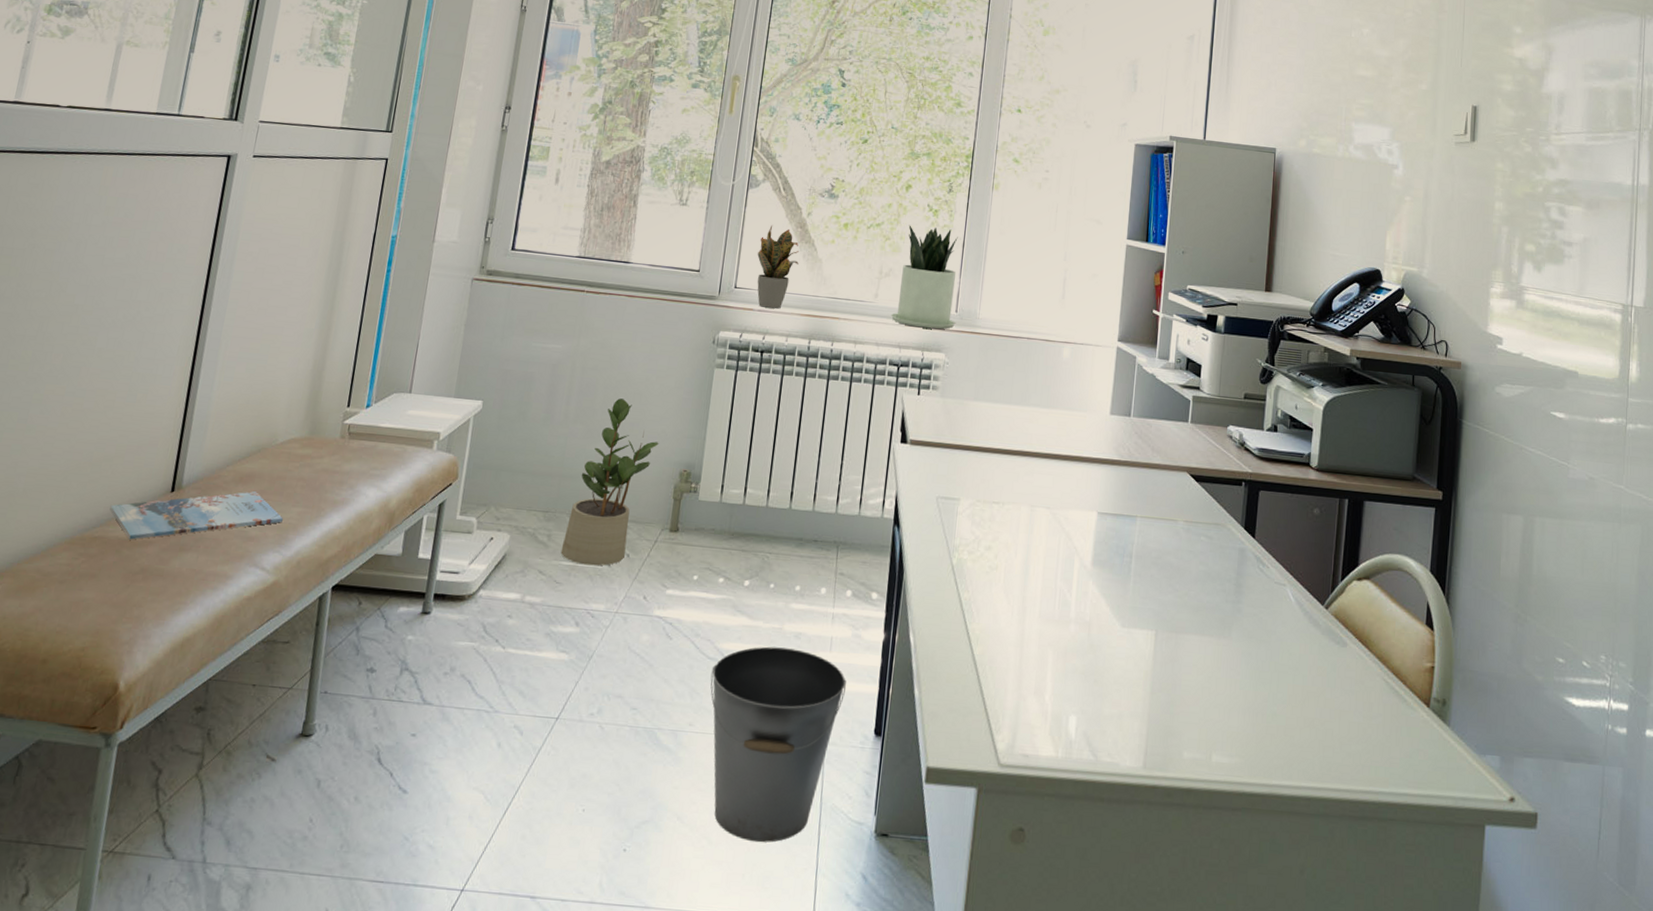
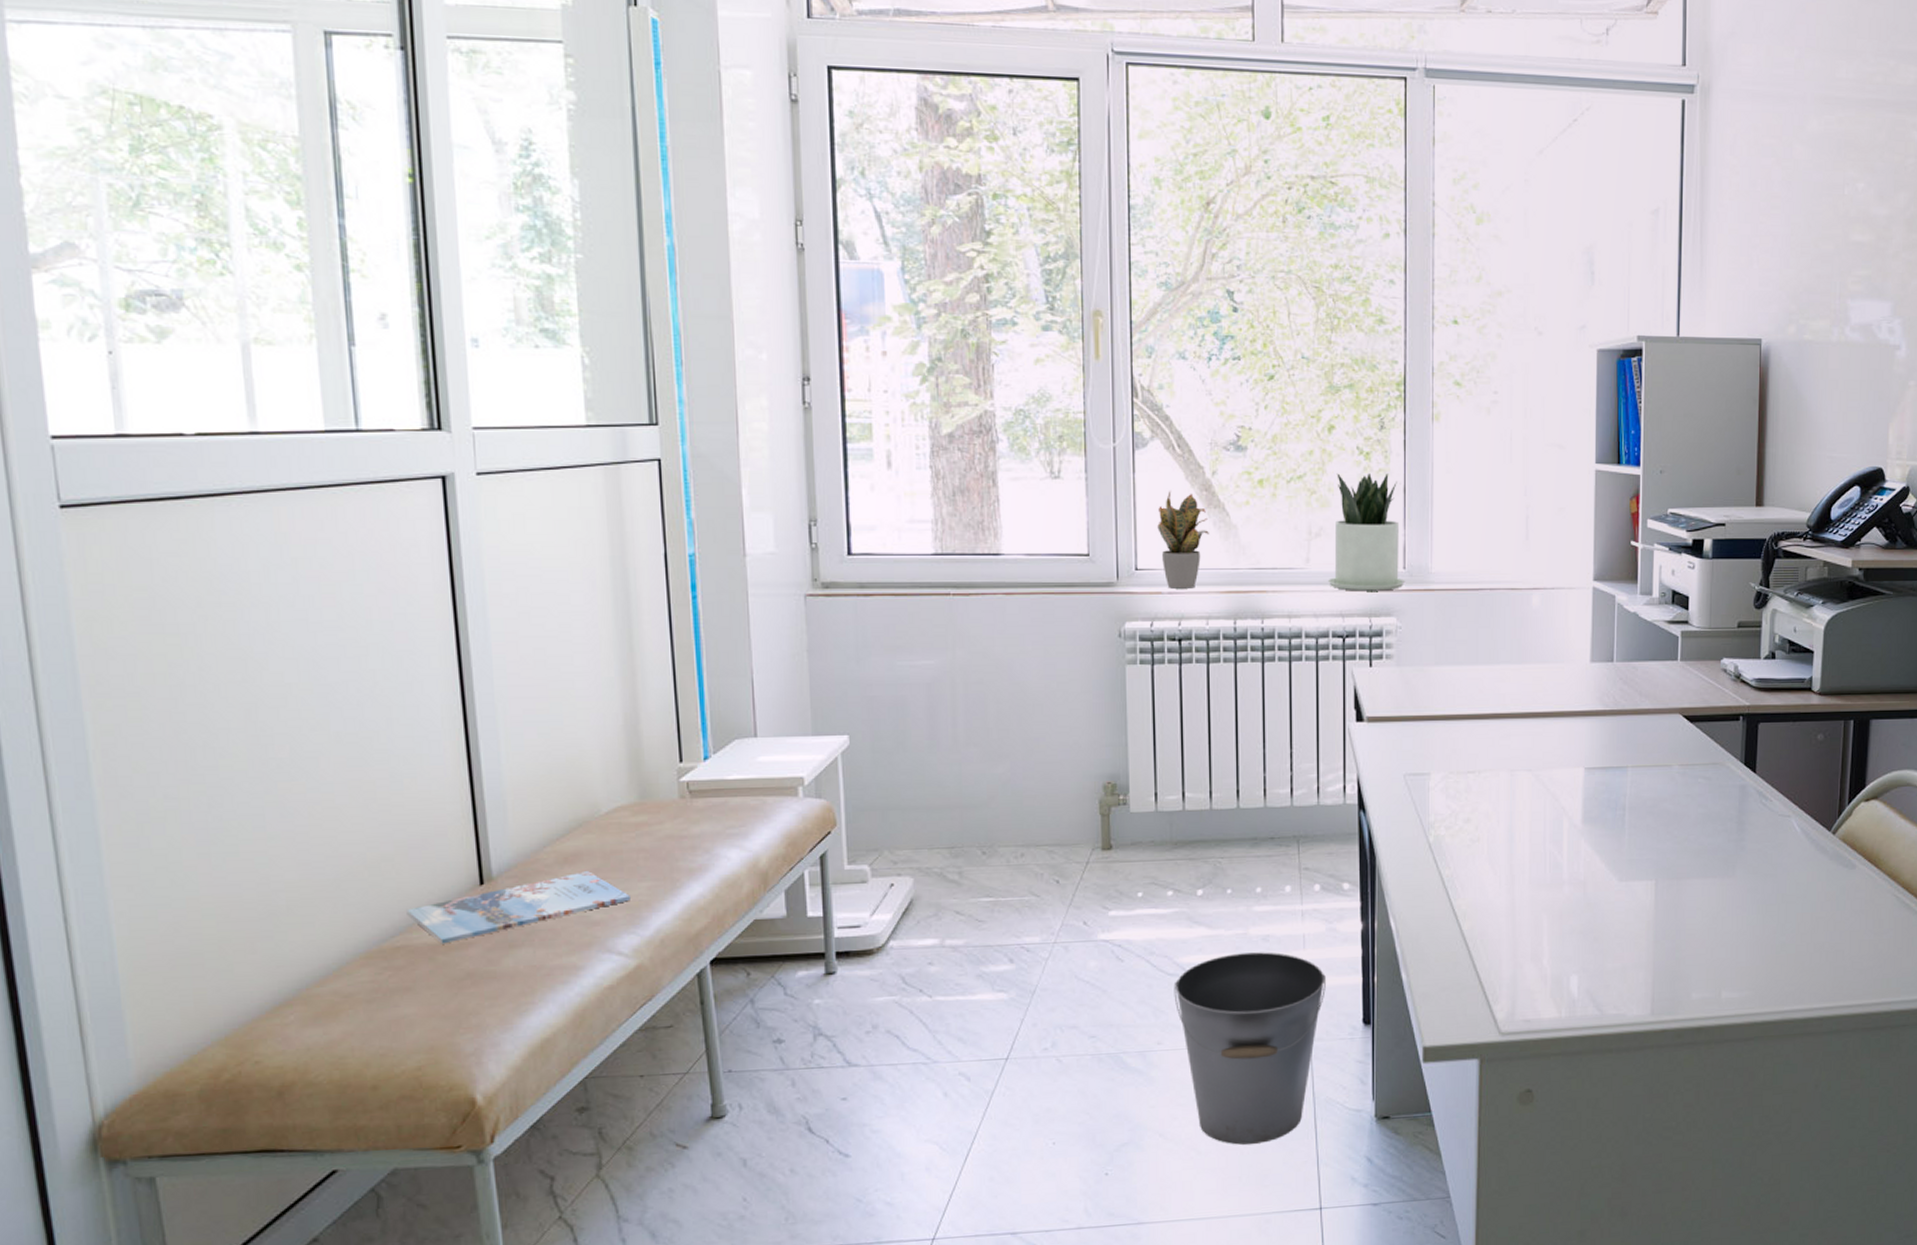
potted plant: present [560,398,659,566] -> none [977,712,1073,899]

